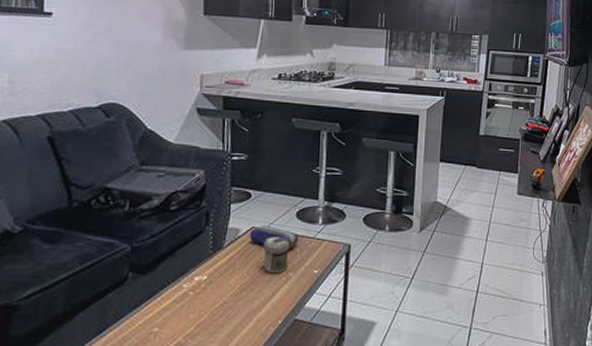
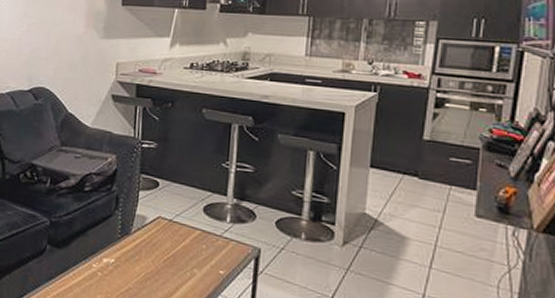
pencil case: present [250,225,299,250] -> none [156,216,205,246]
jar: present [263,235,290,274] -> none [168,228,195,268]

